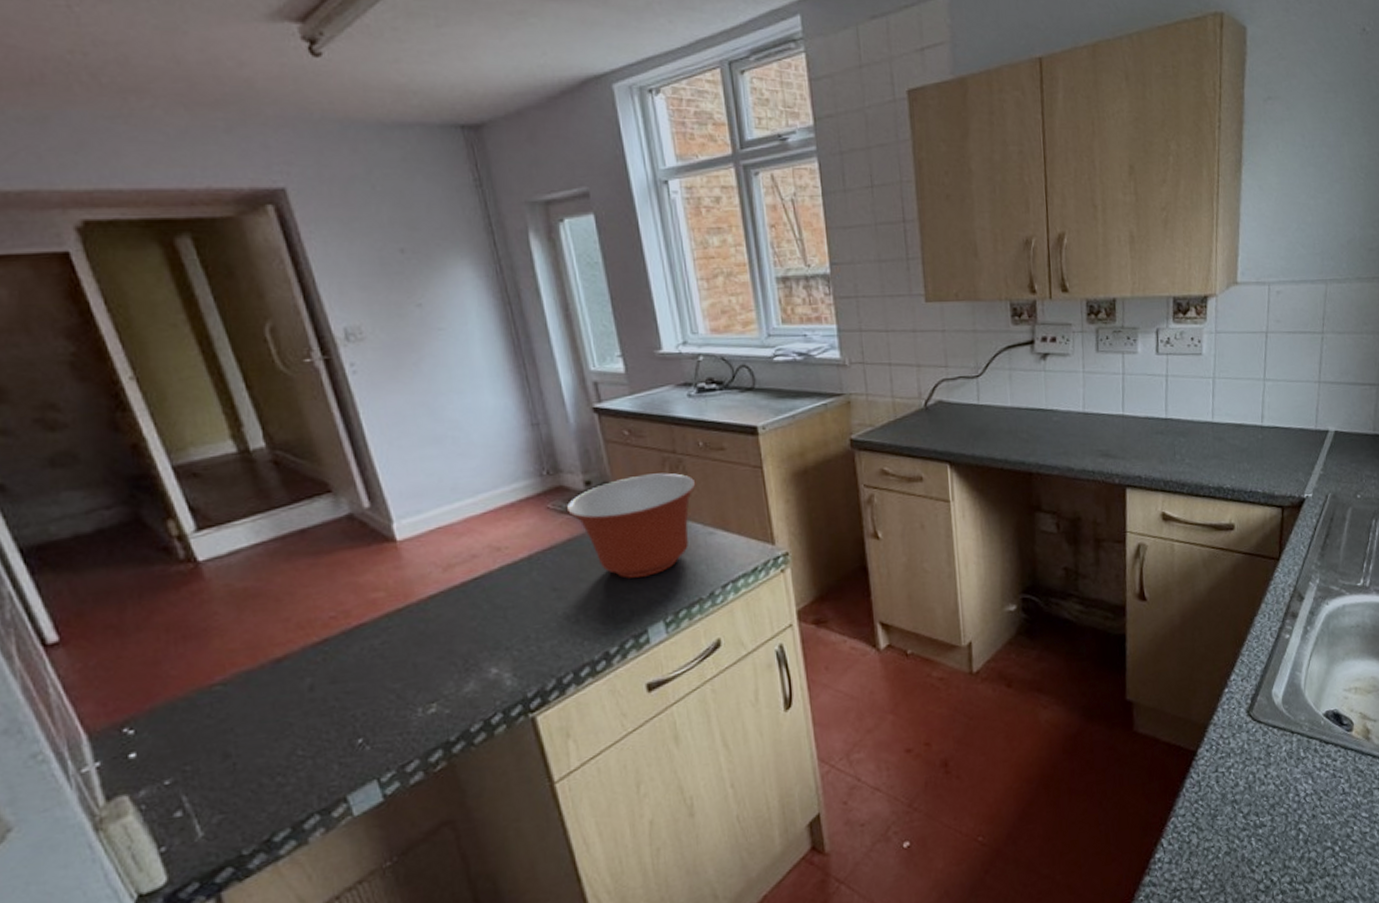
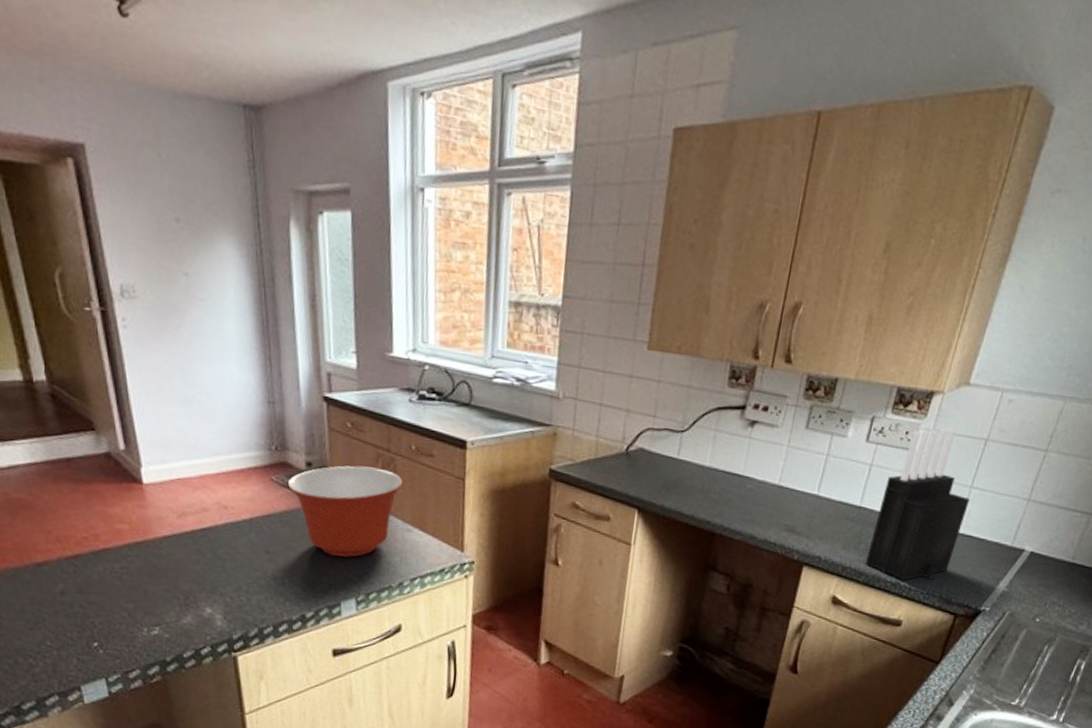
knife block: none [1184,326,1267,483] -> present [864,427,970,581]

